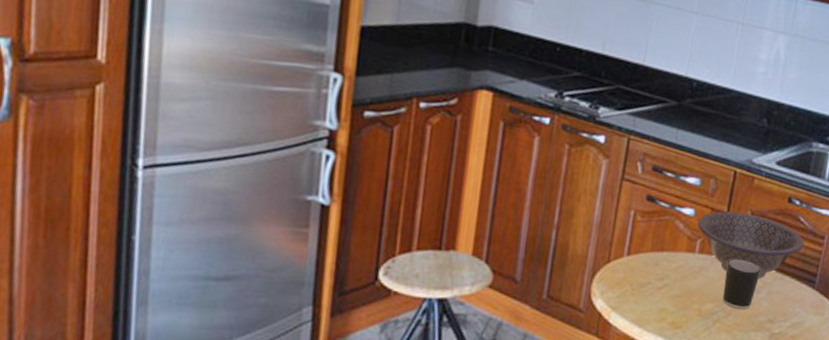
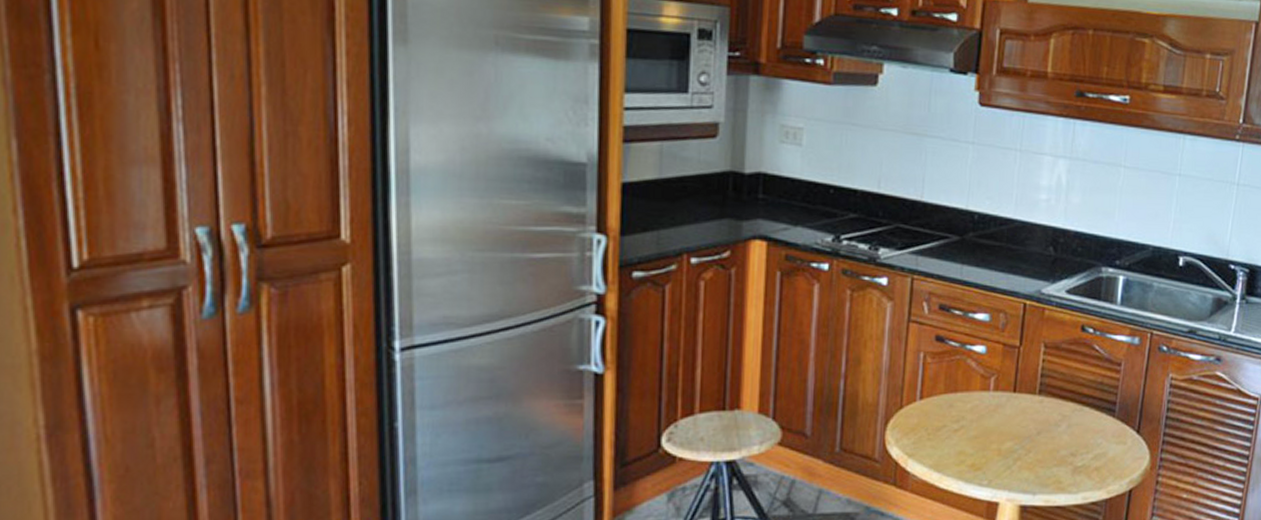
bowl: present [697,211,805,279] -> none [989,346,1101,412]
mug: present [722,258,762,309] -> none [1021,393,1059,444]

